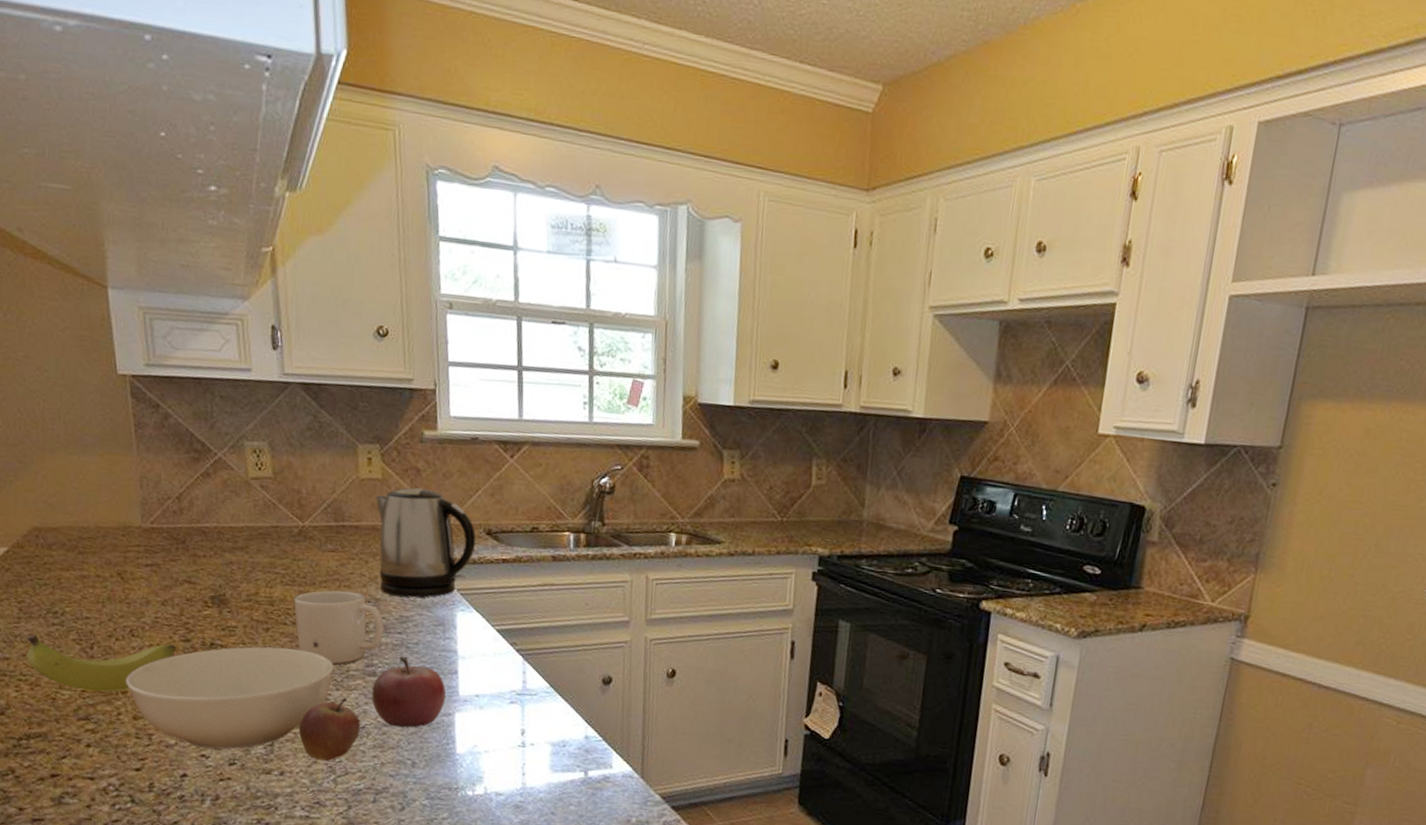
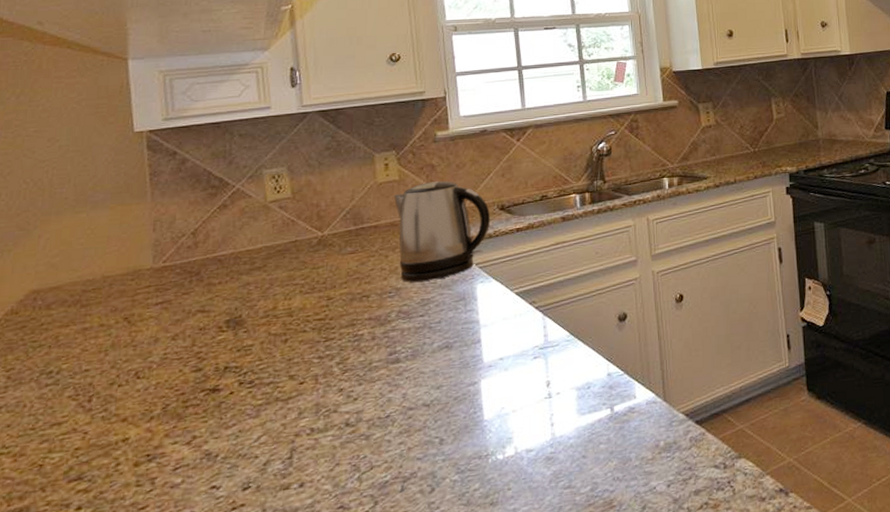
banana: present [26,634,176,692] -> none [12,377,186,449]
bowl: present [125,646,334,750] -> none [126,353,356,480]
mug: present [294,590,384,666] -> none [313,286,406,361]
fruit: present [299,698,361,761] -> none [320,391,385,461]
fruit: present [371,656,447,728] -> none [395,337,471,408]

